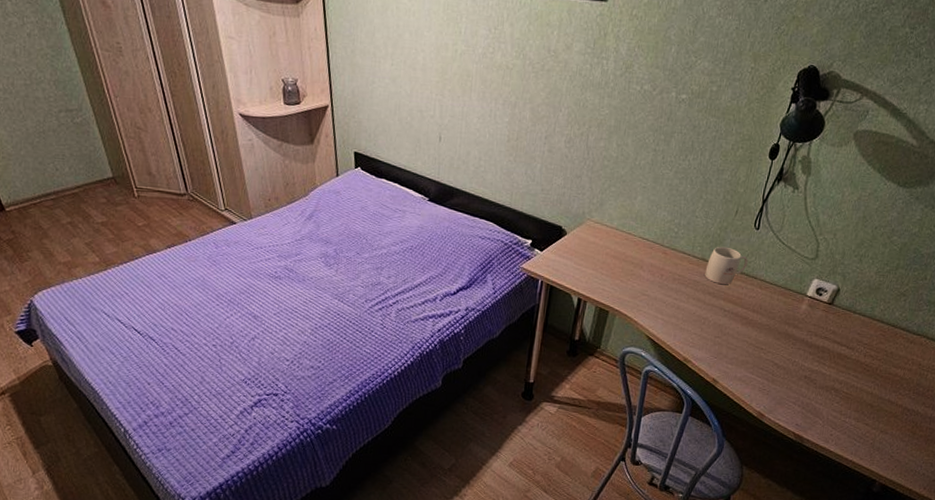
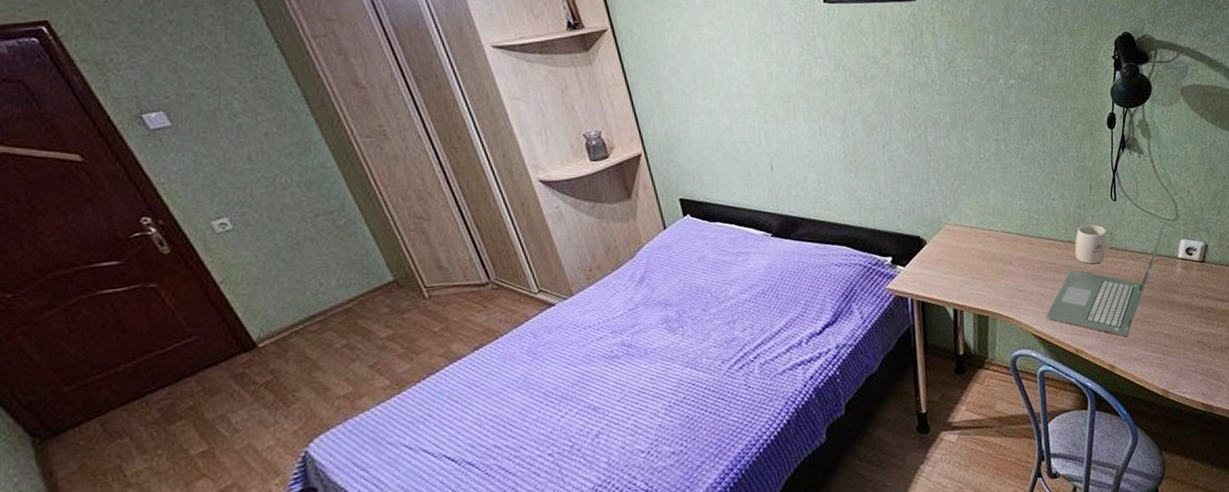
laptop: none [663,262,801,358] -> present [1046,225,1165,337]

